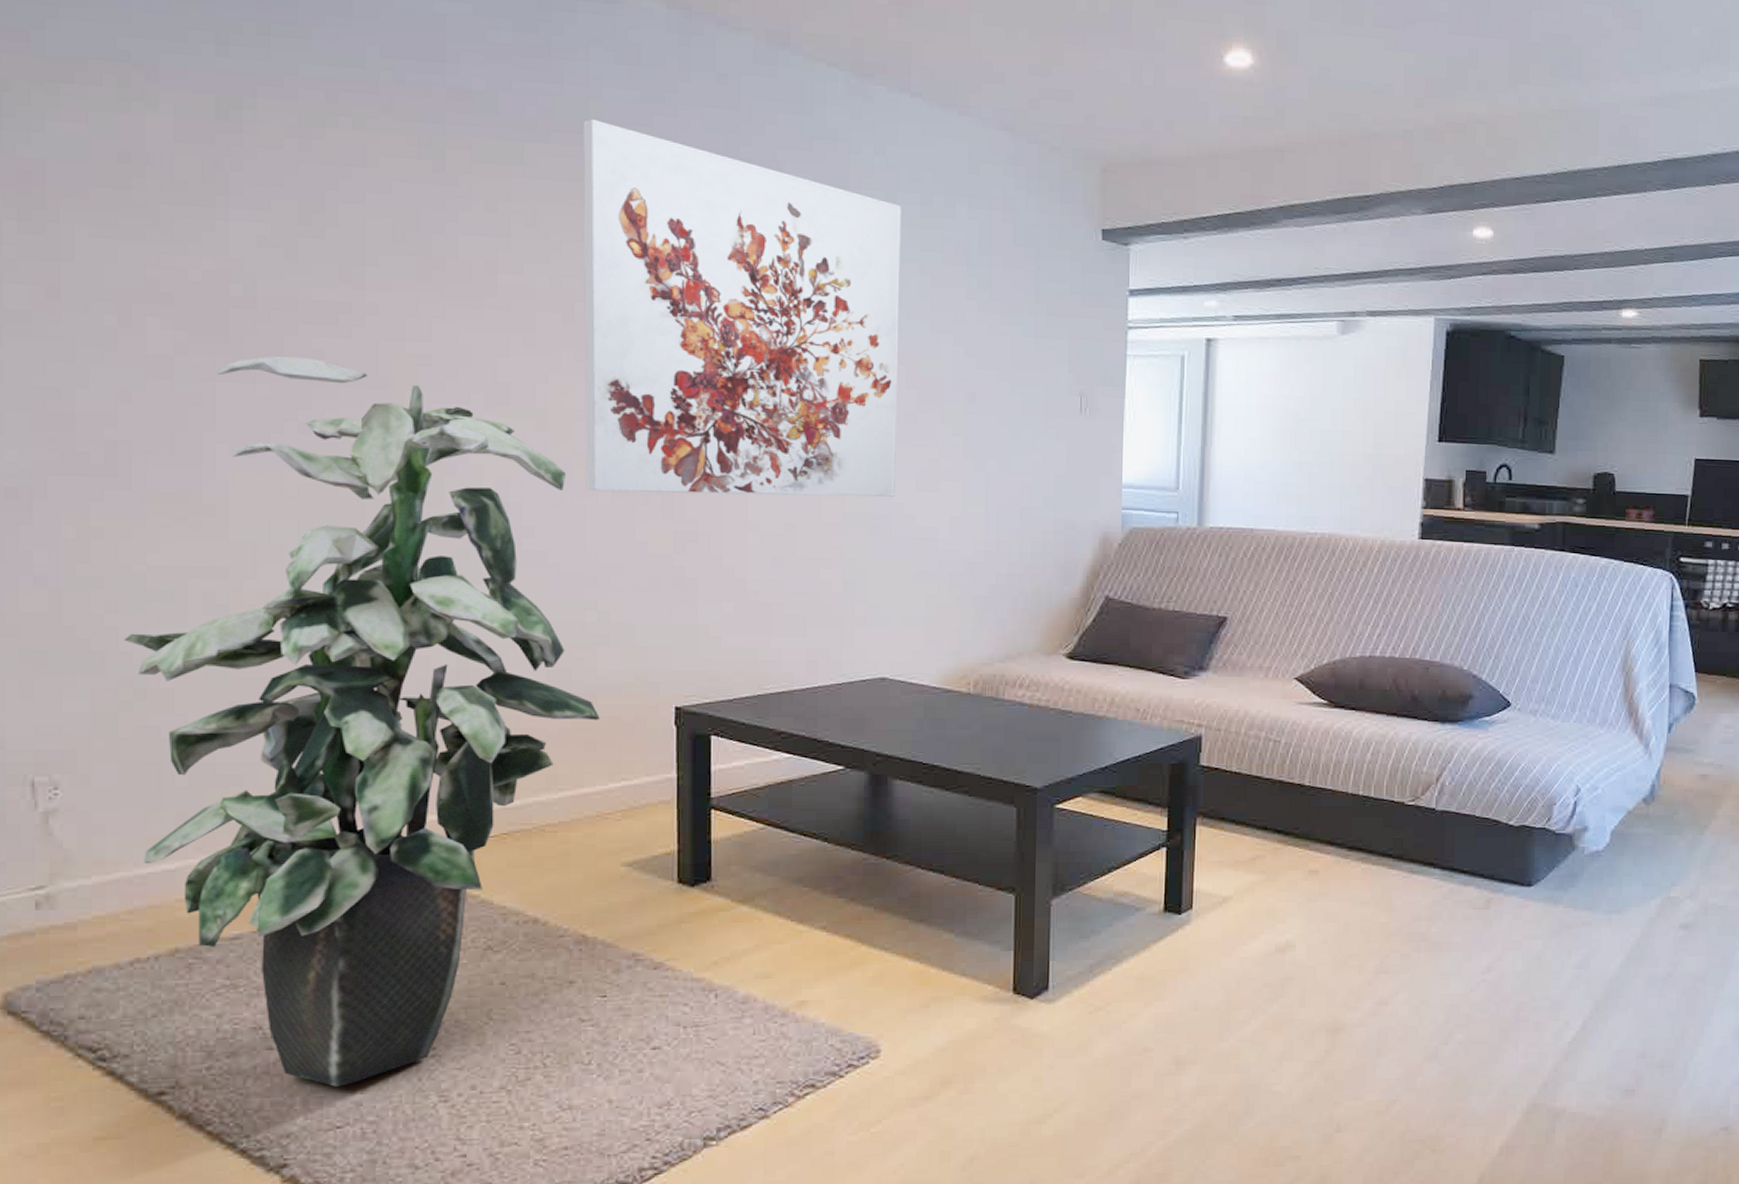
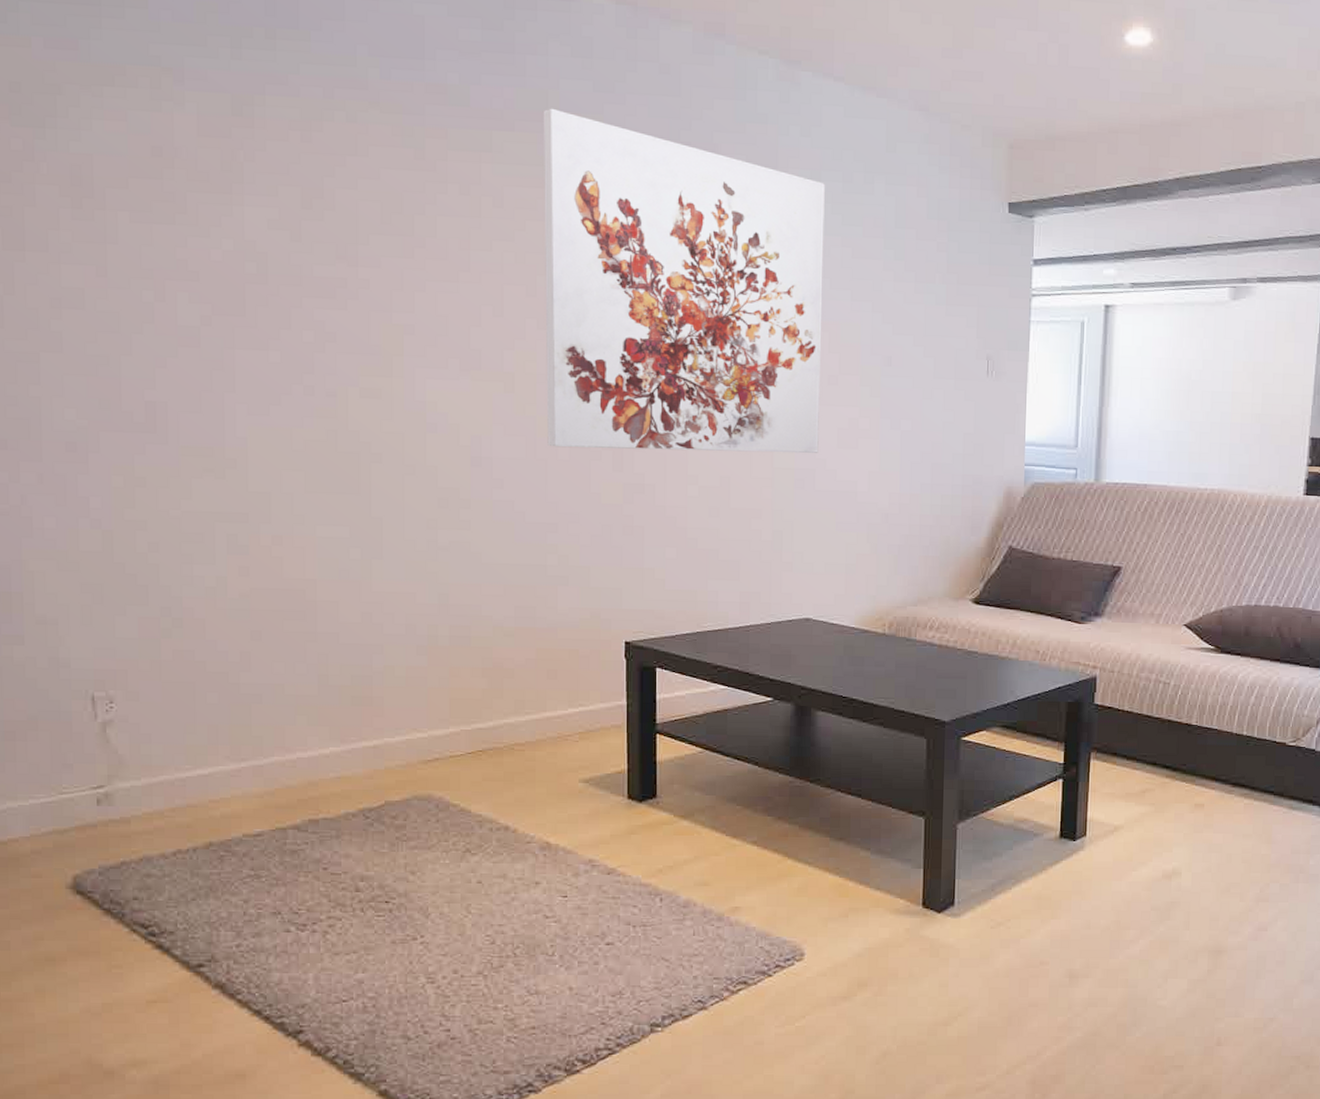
indoor plant: present [124,355,600,1087] -> none [164,326,560,966]

